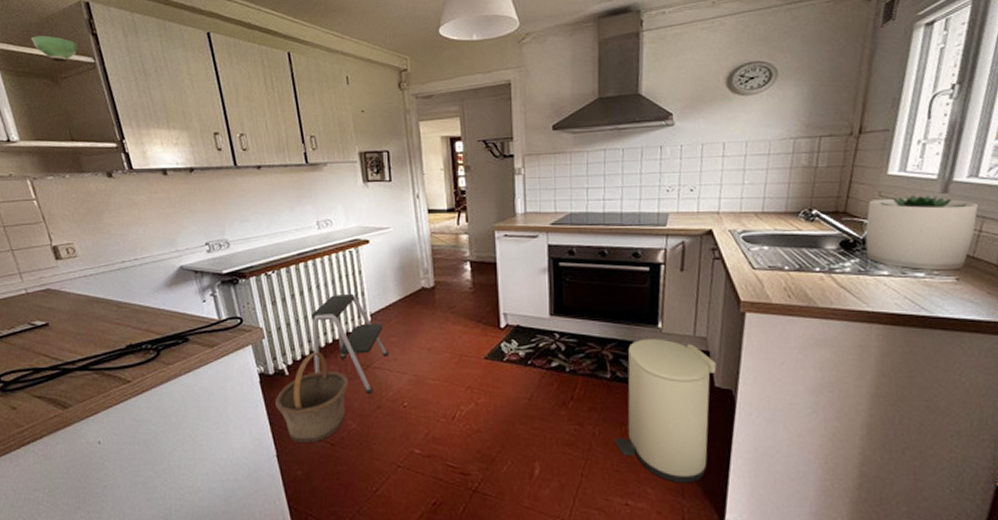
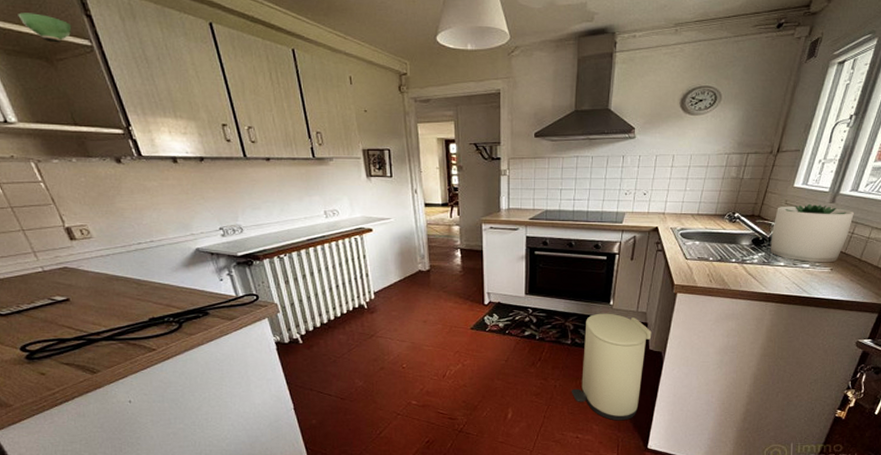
basket: present [275,353,349,443] -> none [291,325,356,398]
step stool: present [311,293,389,394] -> none [321,275,390,358]

